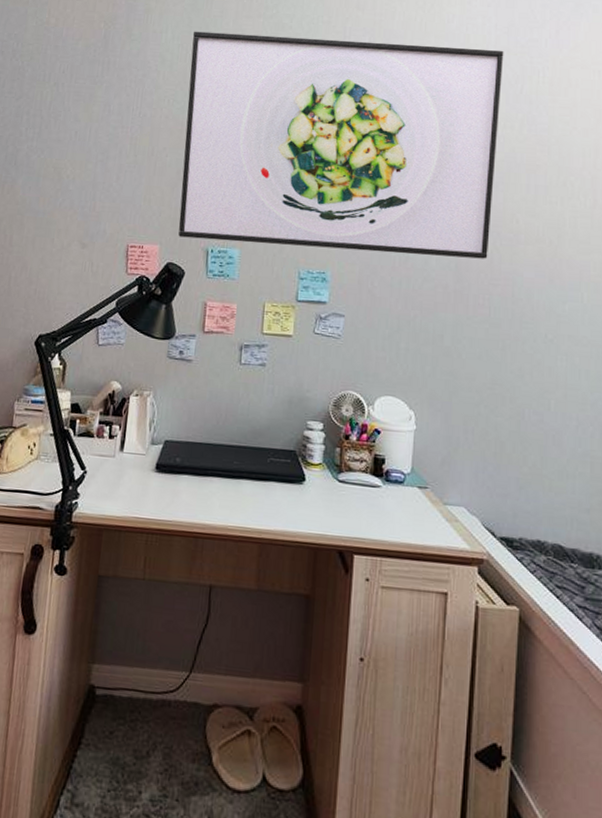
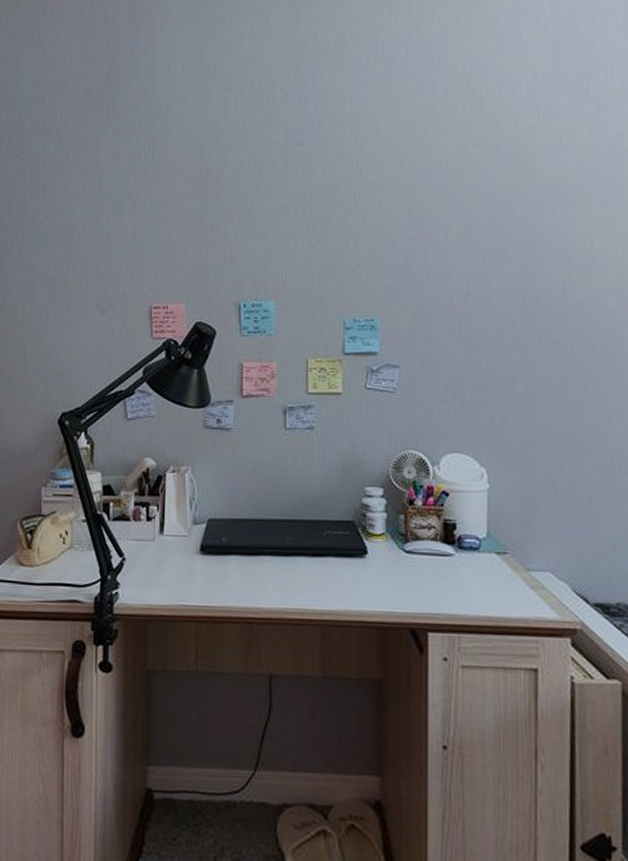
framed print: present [178,31,504,259] -> none [205,47,564,293]

